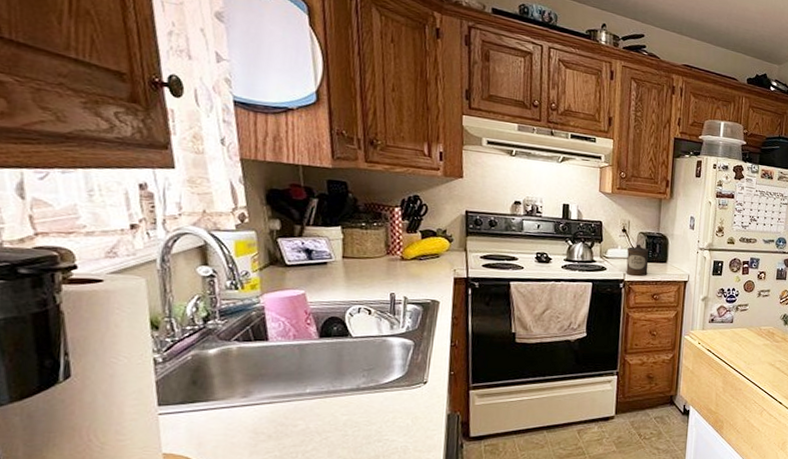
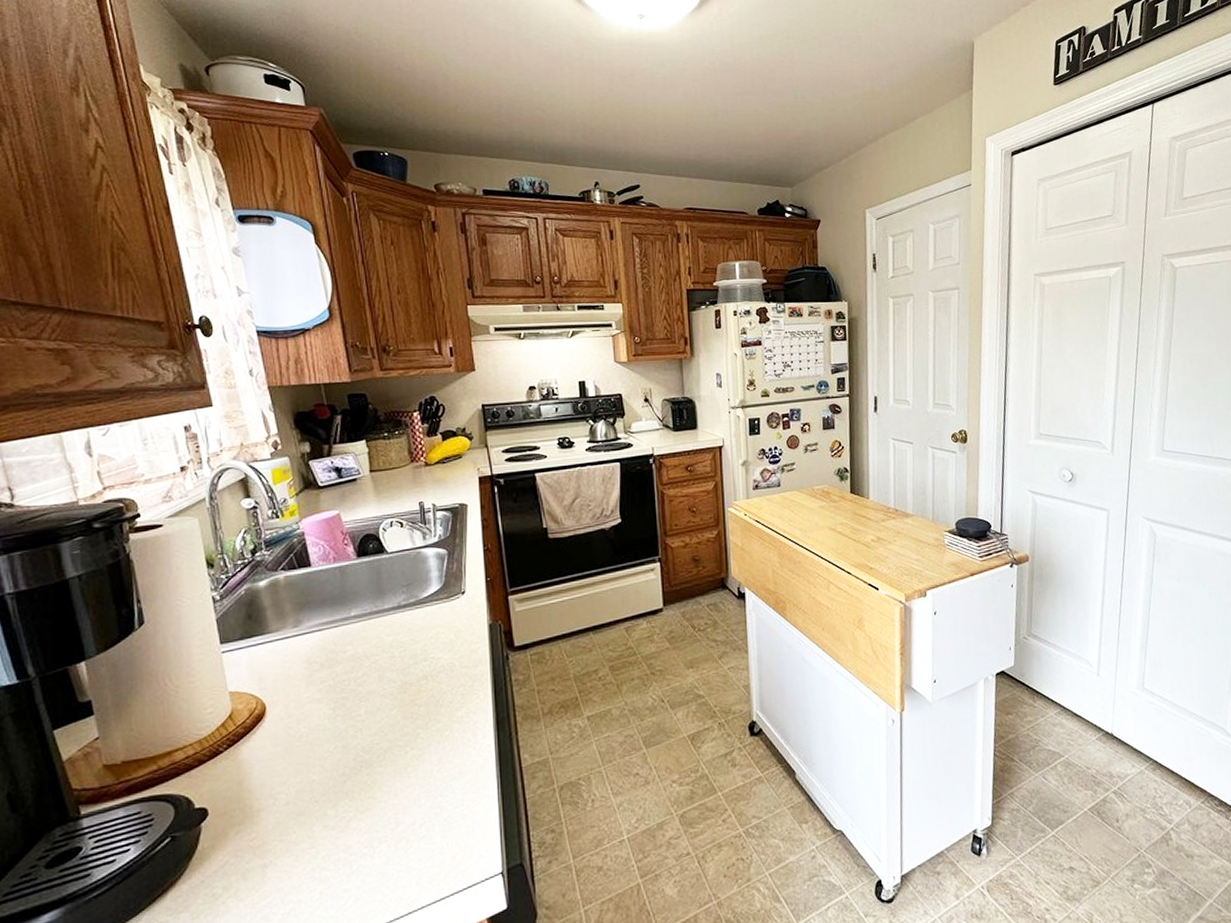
canister: present [626,244,649,277] -> none [653,412,678,449]

